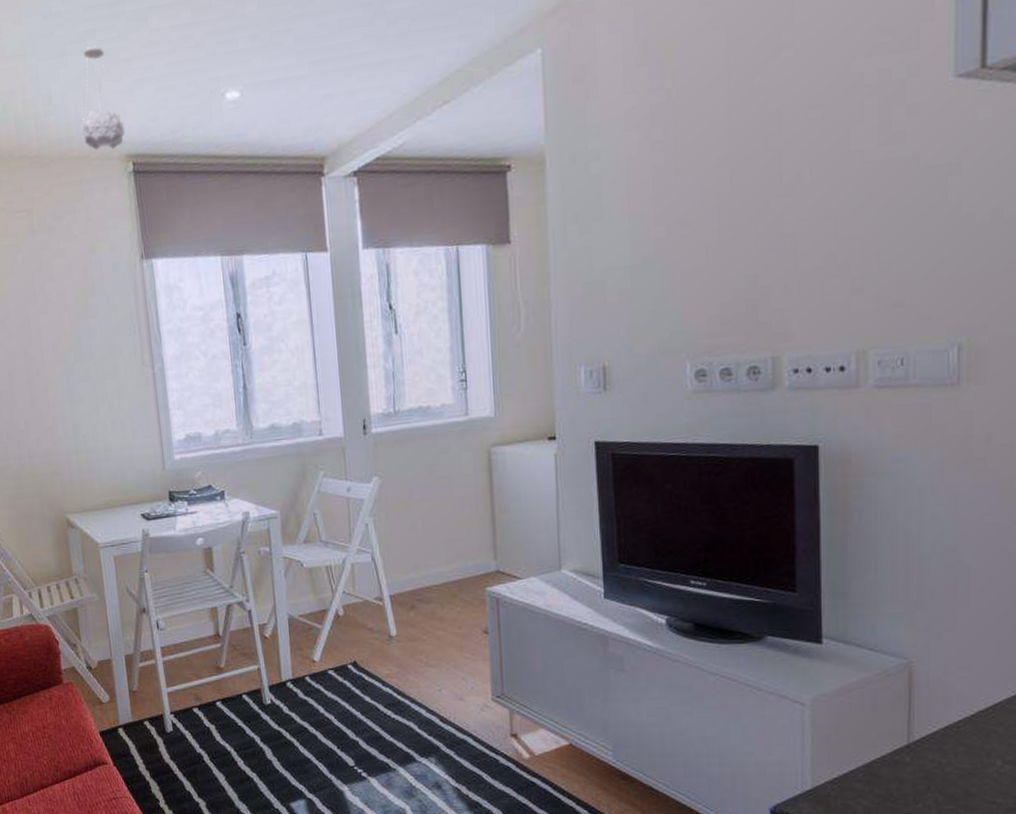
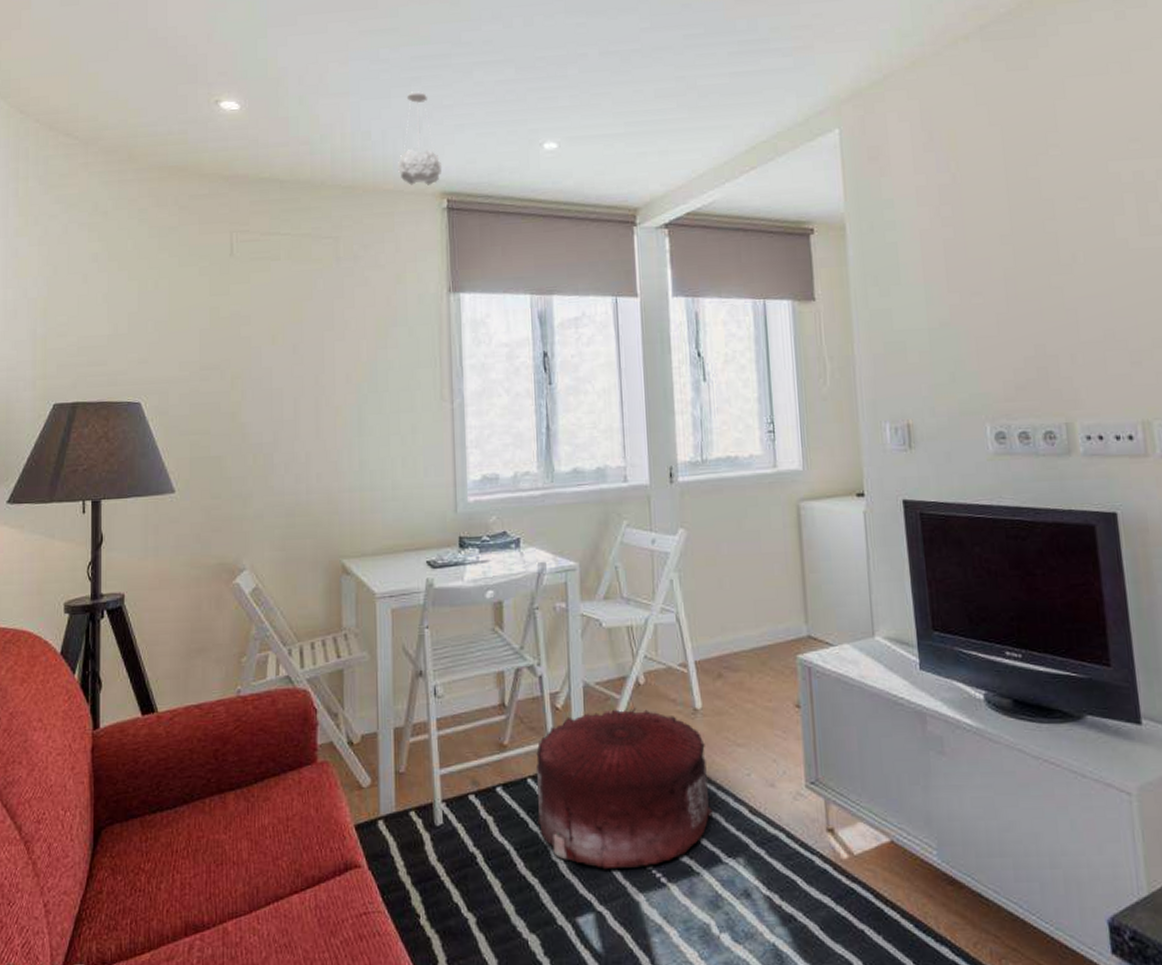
pouf: none [249,635,408,767] -> present [536,707,713,870]

